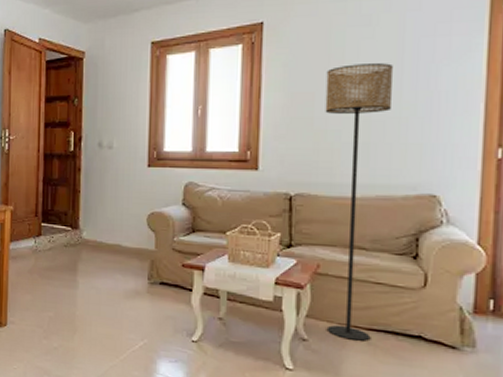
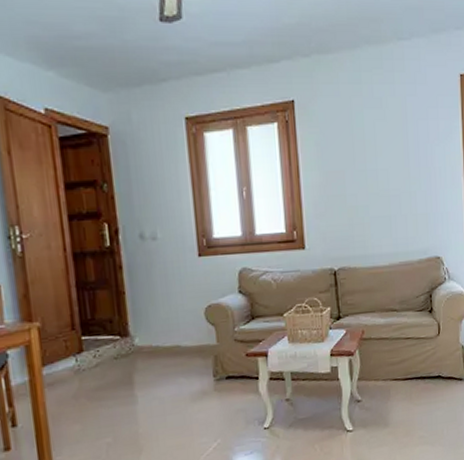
floor lamp: present [325,63,393,341] -> none [352,143,407,392]

